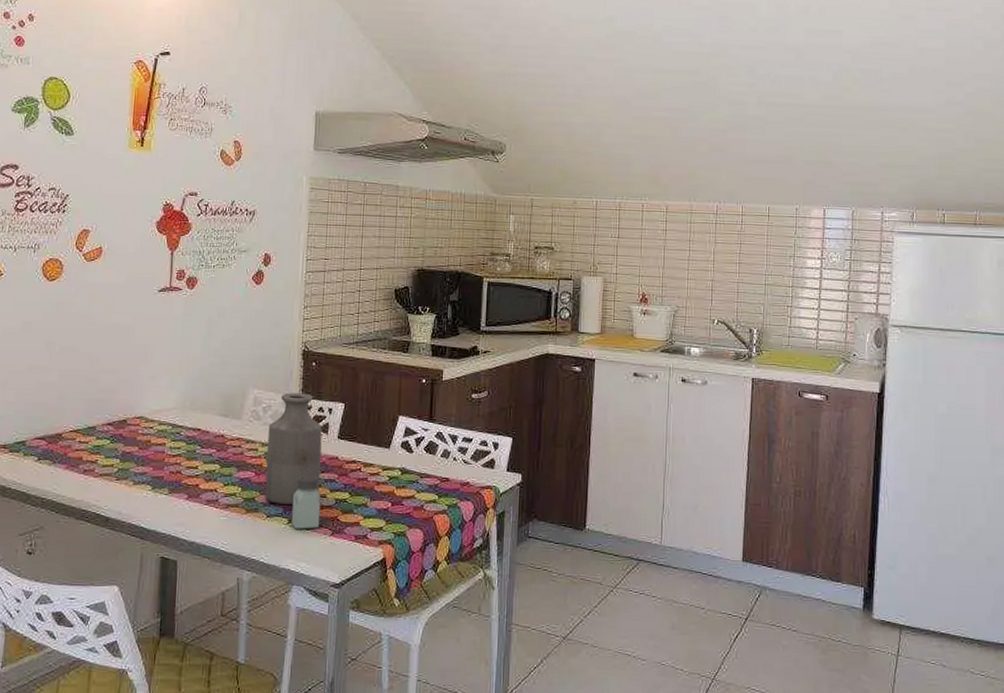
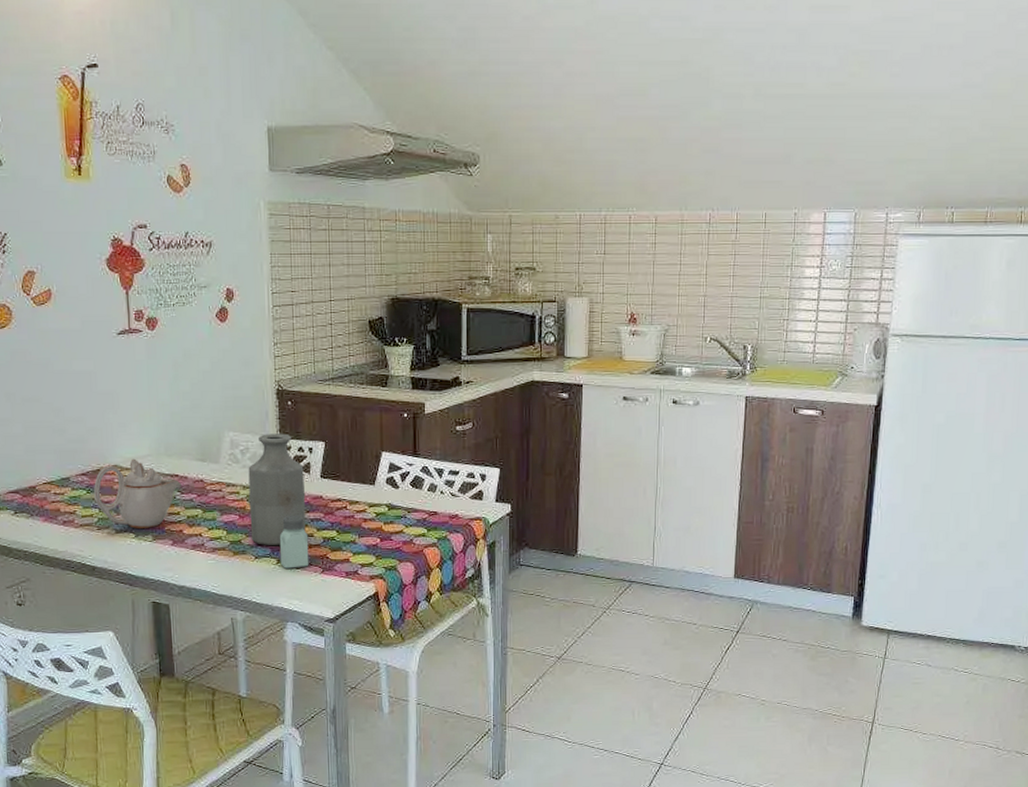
teapot: none [117,411,203,481] -> present [94,458,181,528]

